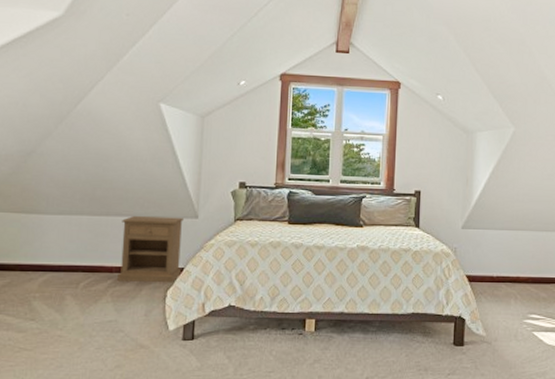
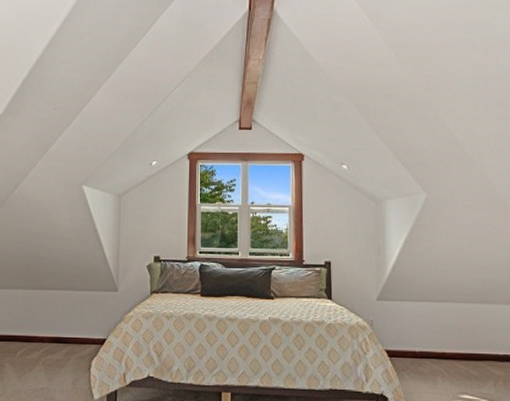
nightstand: present [117,215,185,283] -> none [48,289,106,354]

